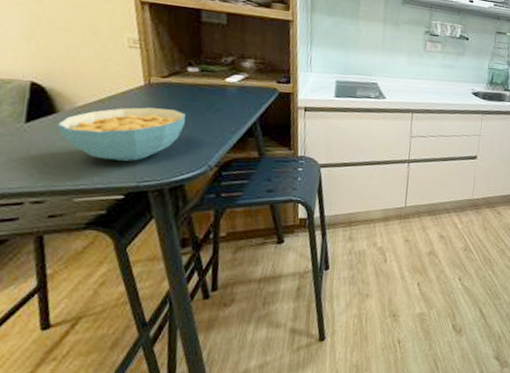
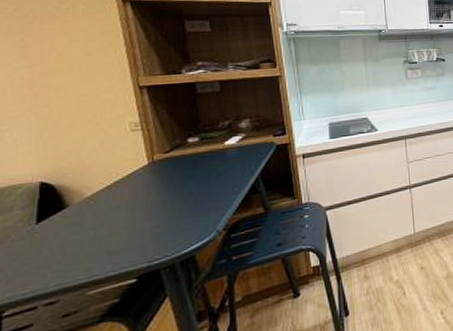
cereal bowl: present [56,107,185,161] -> none [66,182,190,246]

